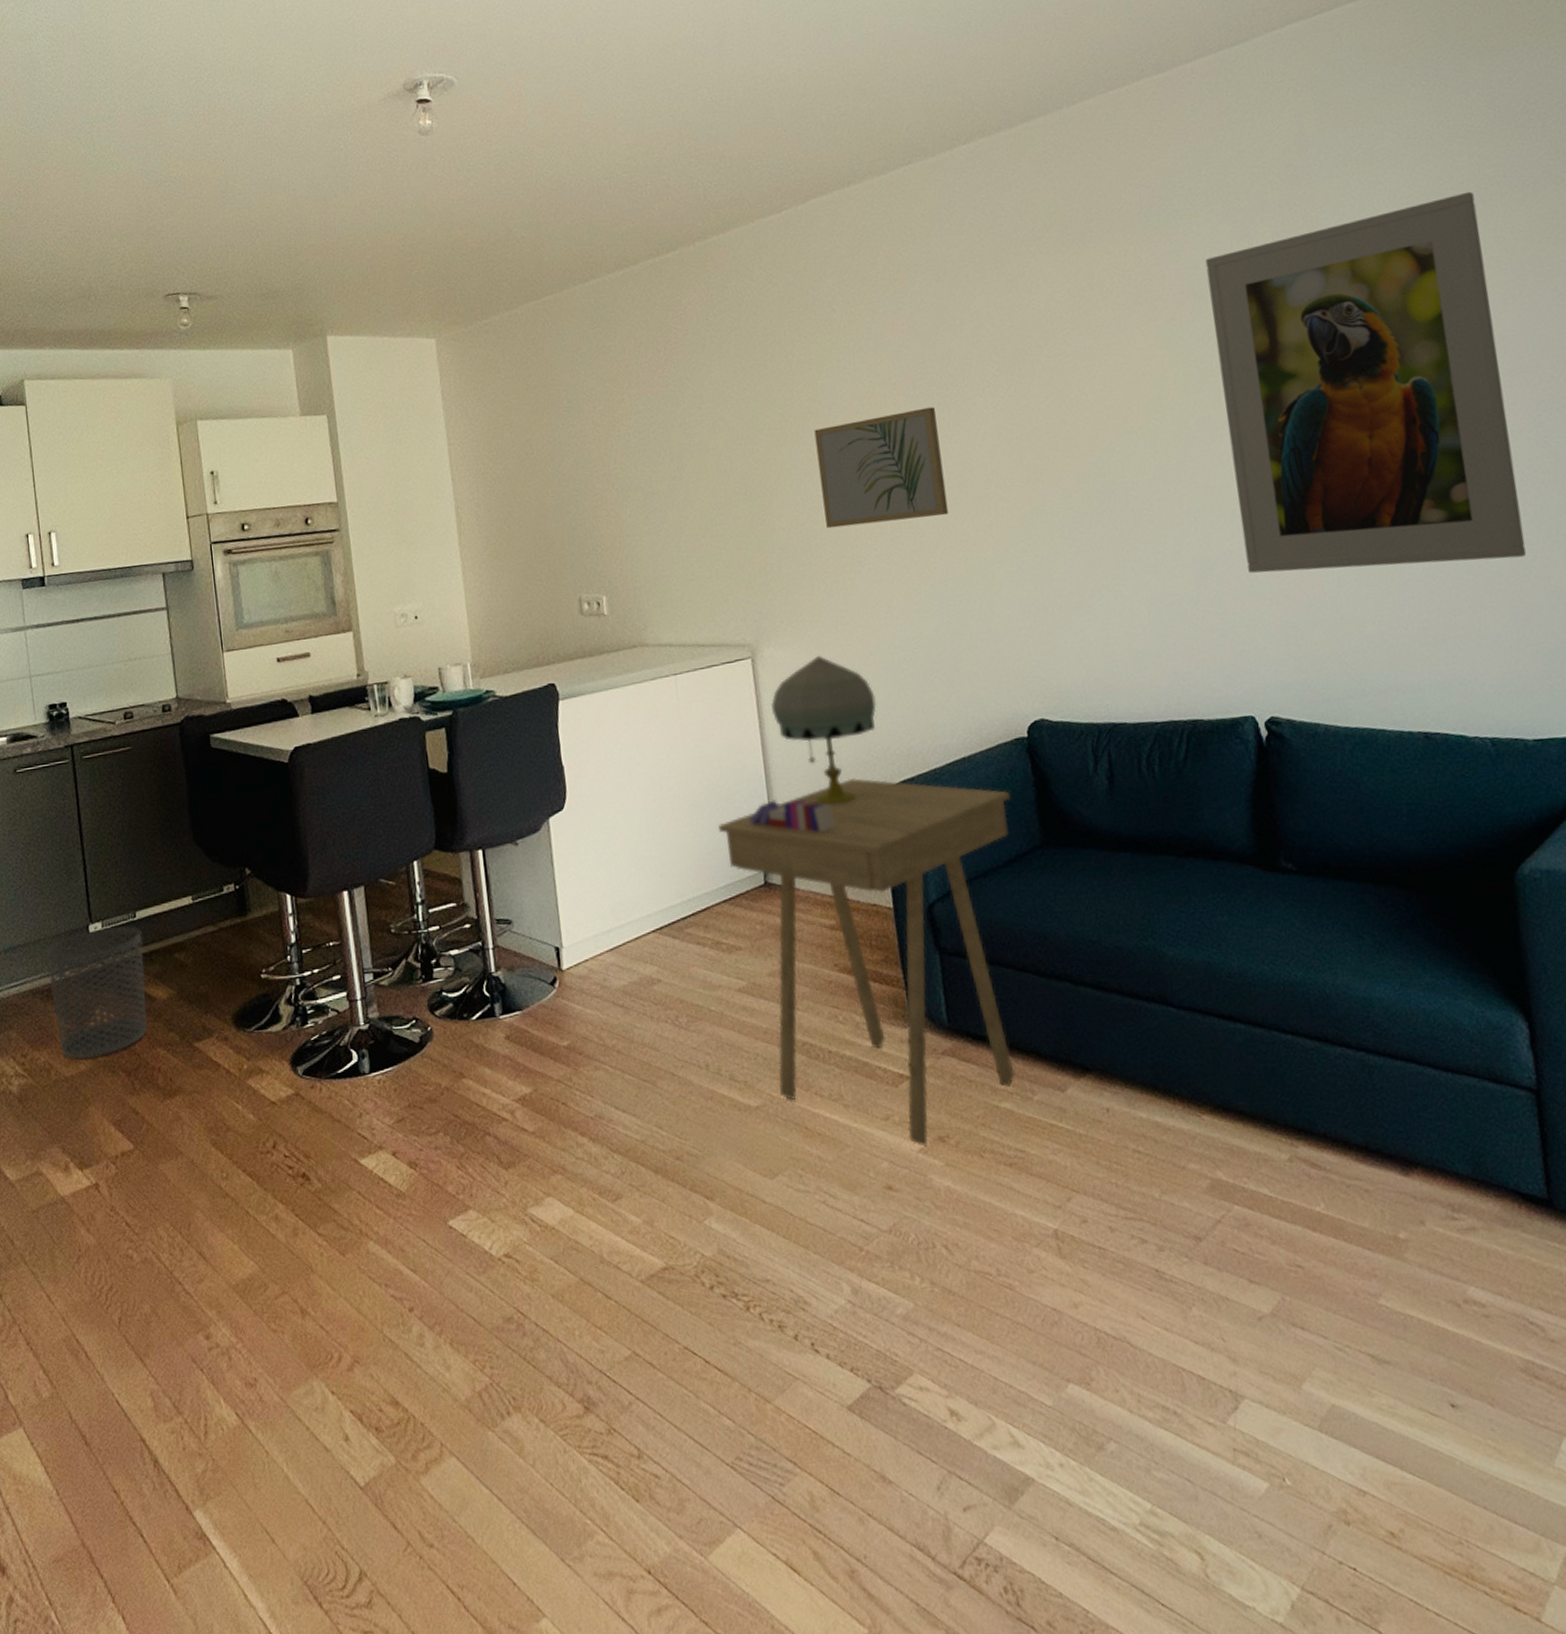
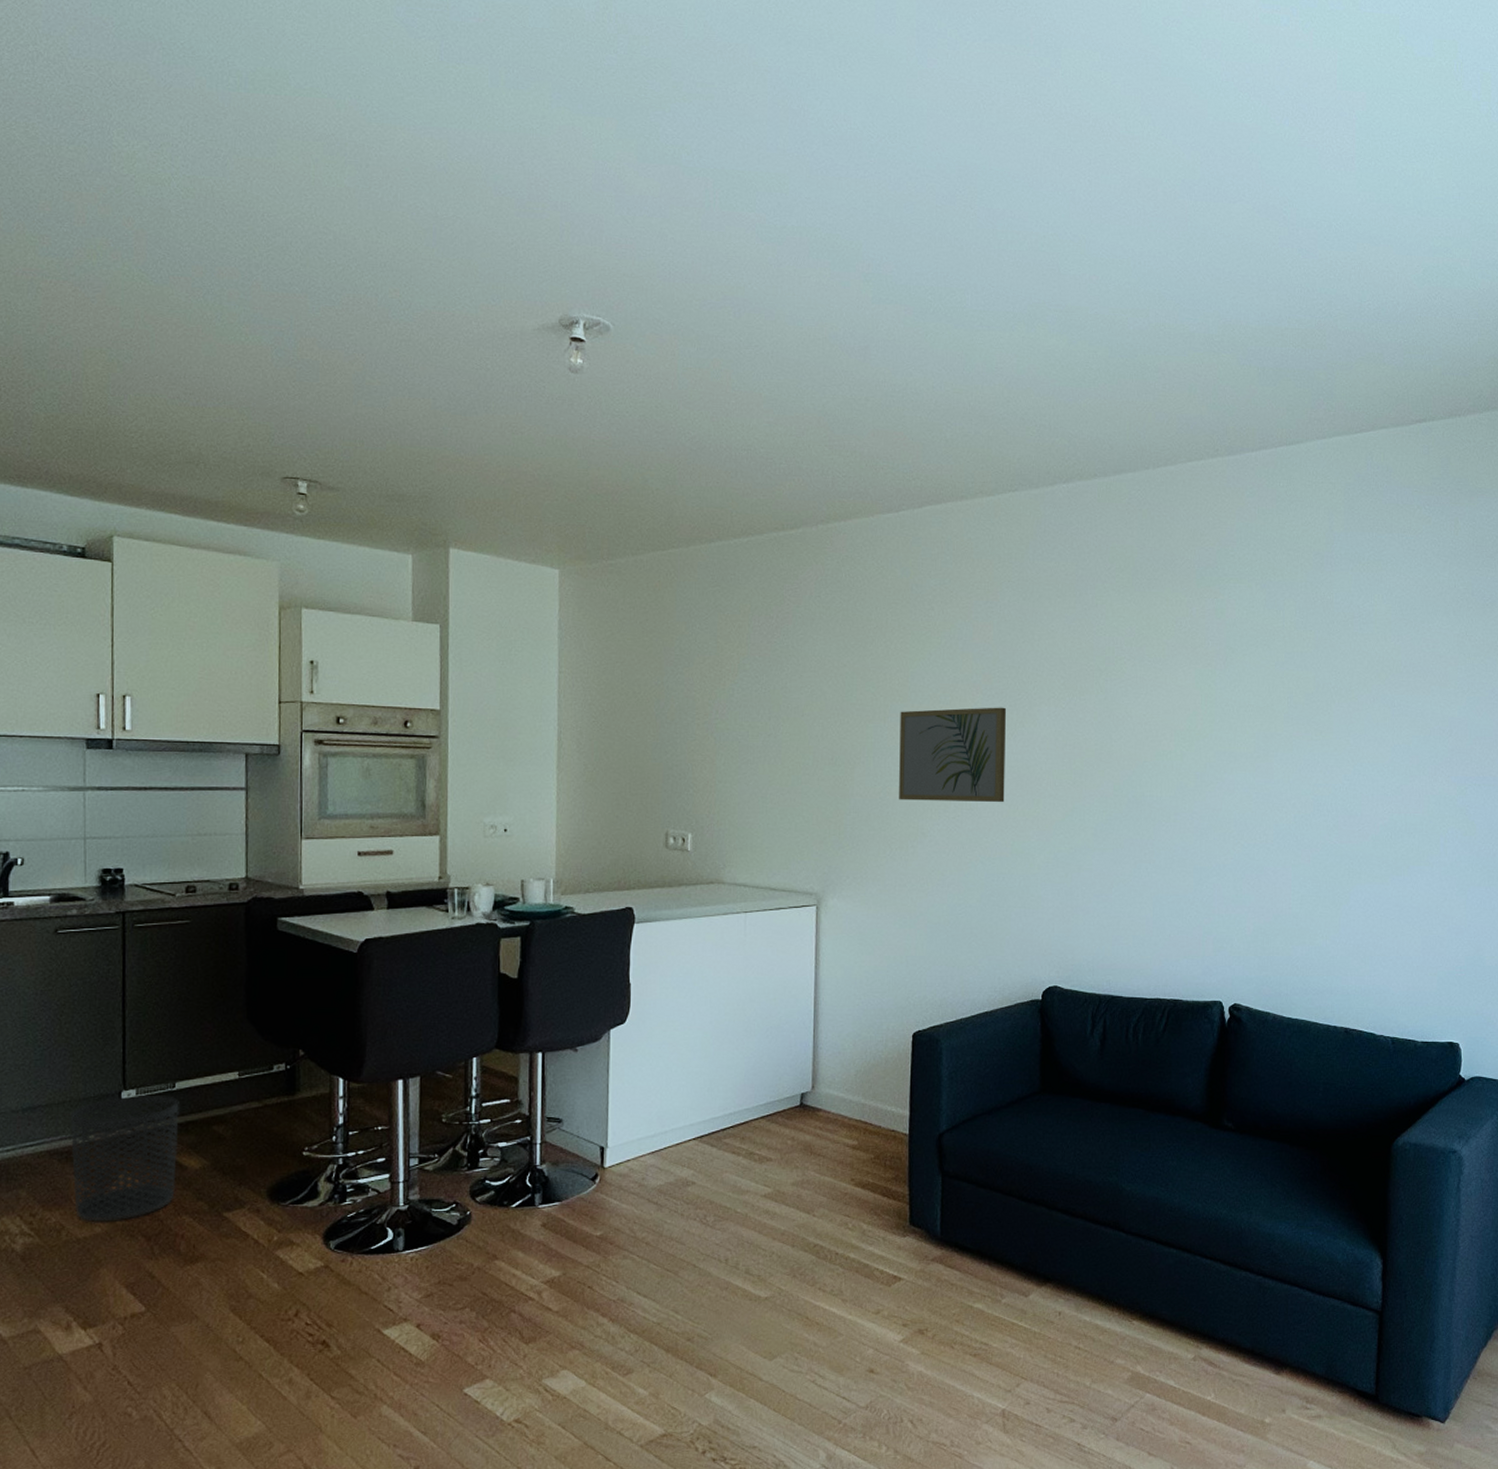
side table: present [718,777,1015,1147] -> none [766,1019,1020,1338]
books: present [749,799,836,833] -> none [794,1032,870,1065]
table lamp: present [770,655,876,805] -> none [827,910,919,1041]
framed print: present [1205,191,1527,573] -> none [1236,601,1448,898]

